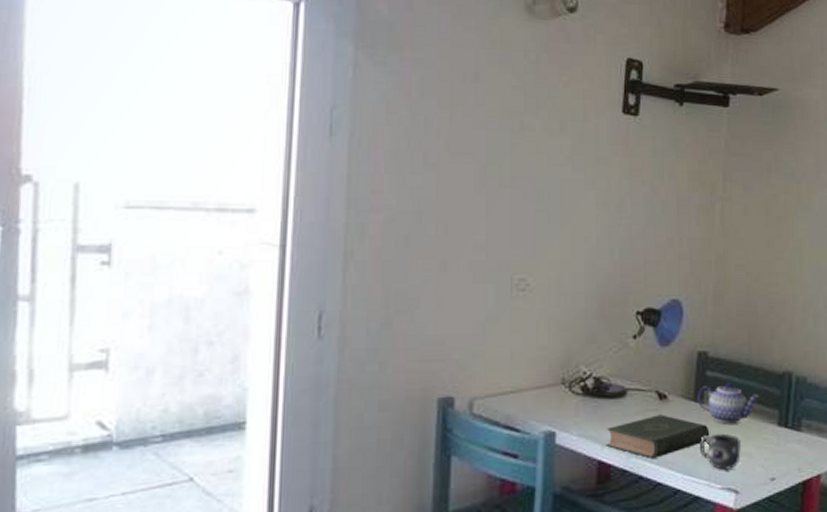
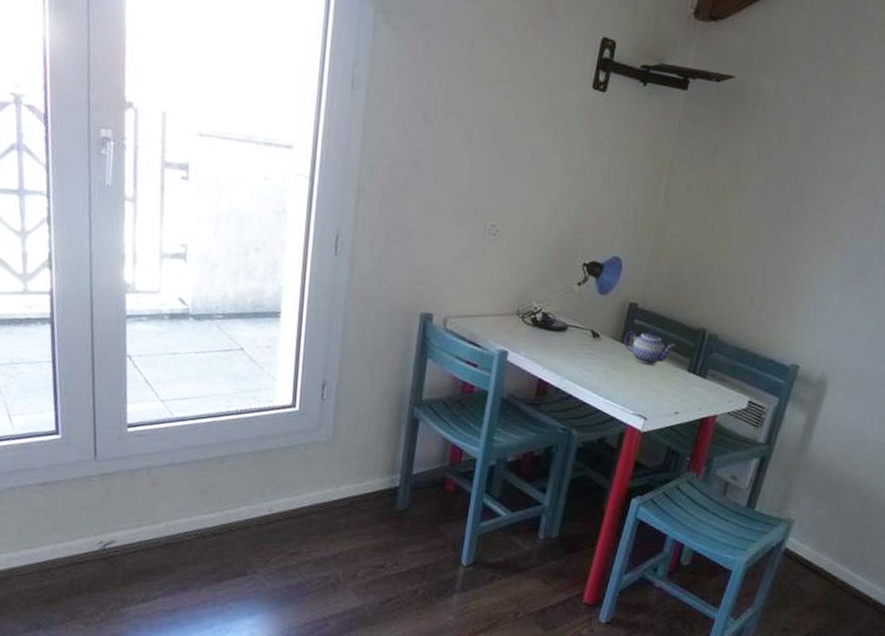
book: present [606,414,710,458] -> none [546,349,631,383]
mug: present [700,433,742,470] -> none [620,370,655,400]

